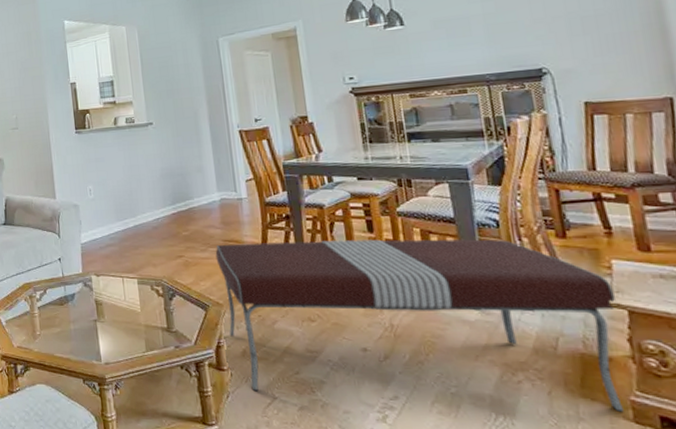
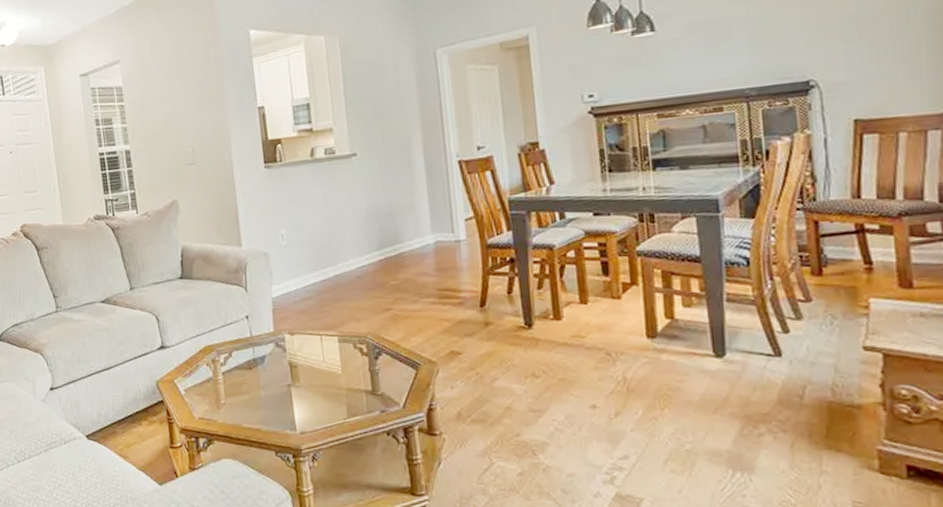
bench: present [215,239,624,413] -> none [428,279,872,464]

